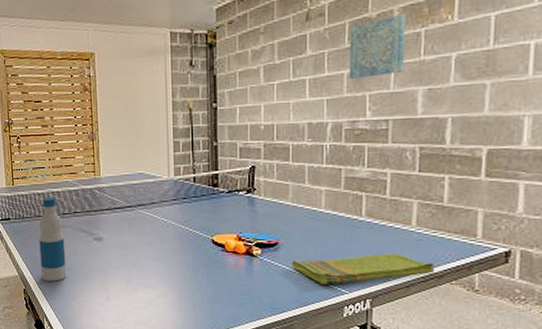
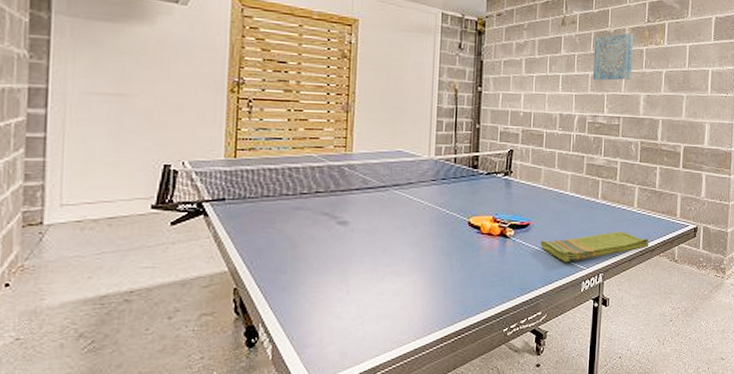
bottle: present [39,198,67,282] -> none [262,174,299,276]

